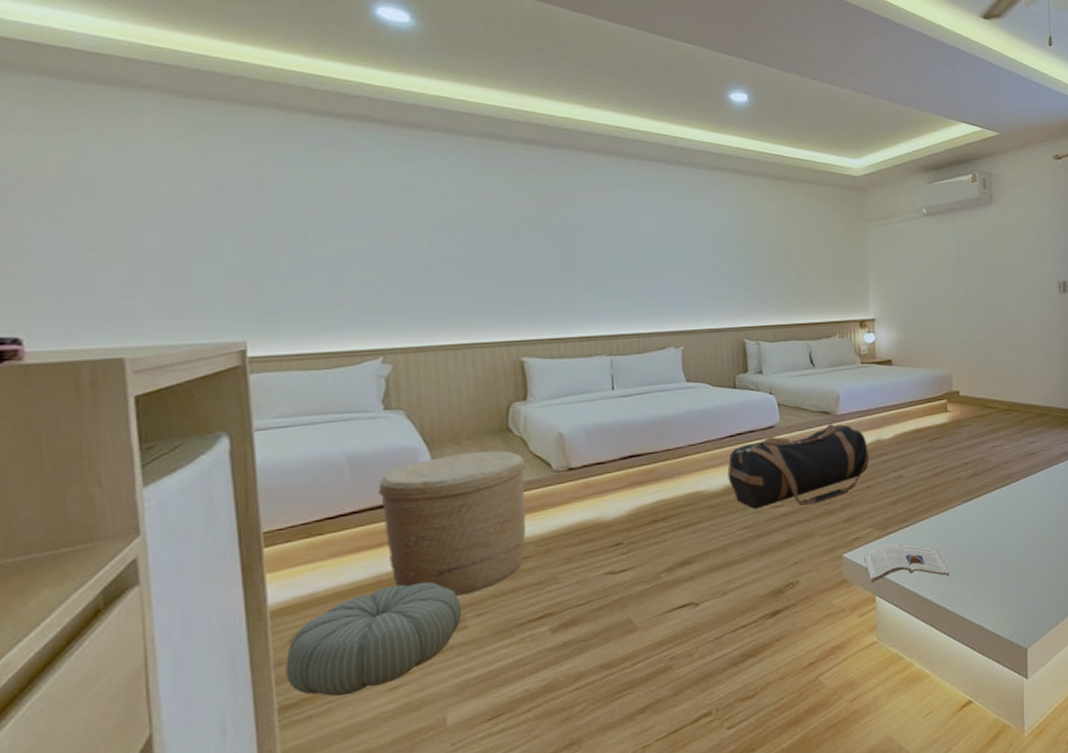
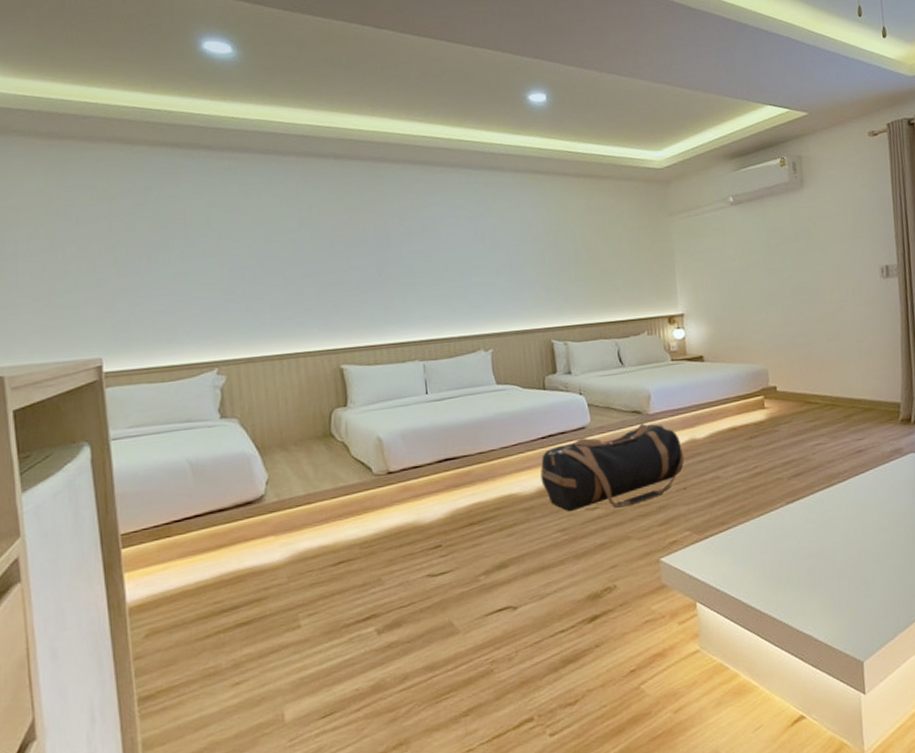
pouf: present [285,581,463,697] -> none [143,582,295,690]
basket: present [378,450,527,596] -> none [217,455,351,596]
magazine: present [864,542,949,582] -> none [682,546,774,588]

